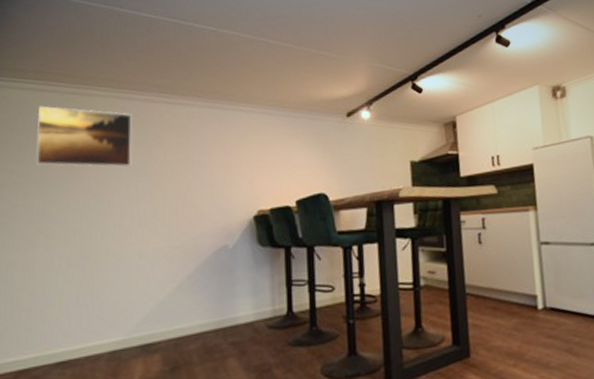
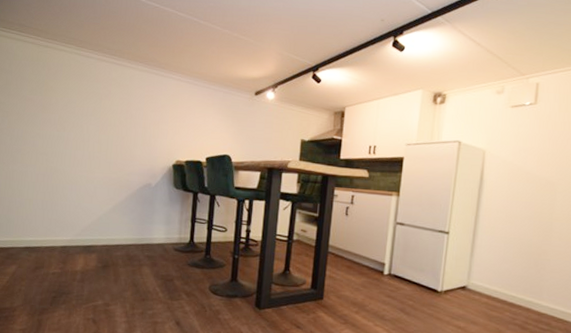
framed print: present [36,105,132,168] -> none [18,53,89,112]

